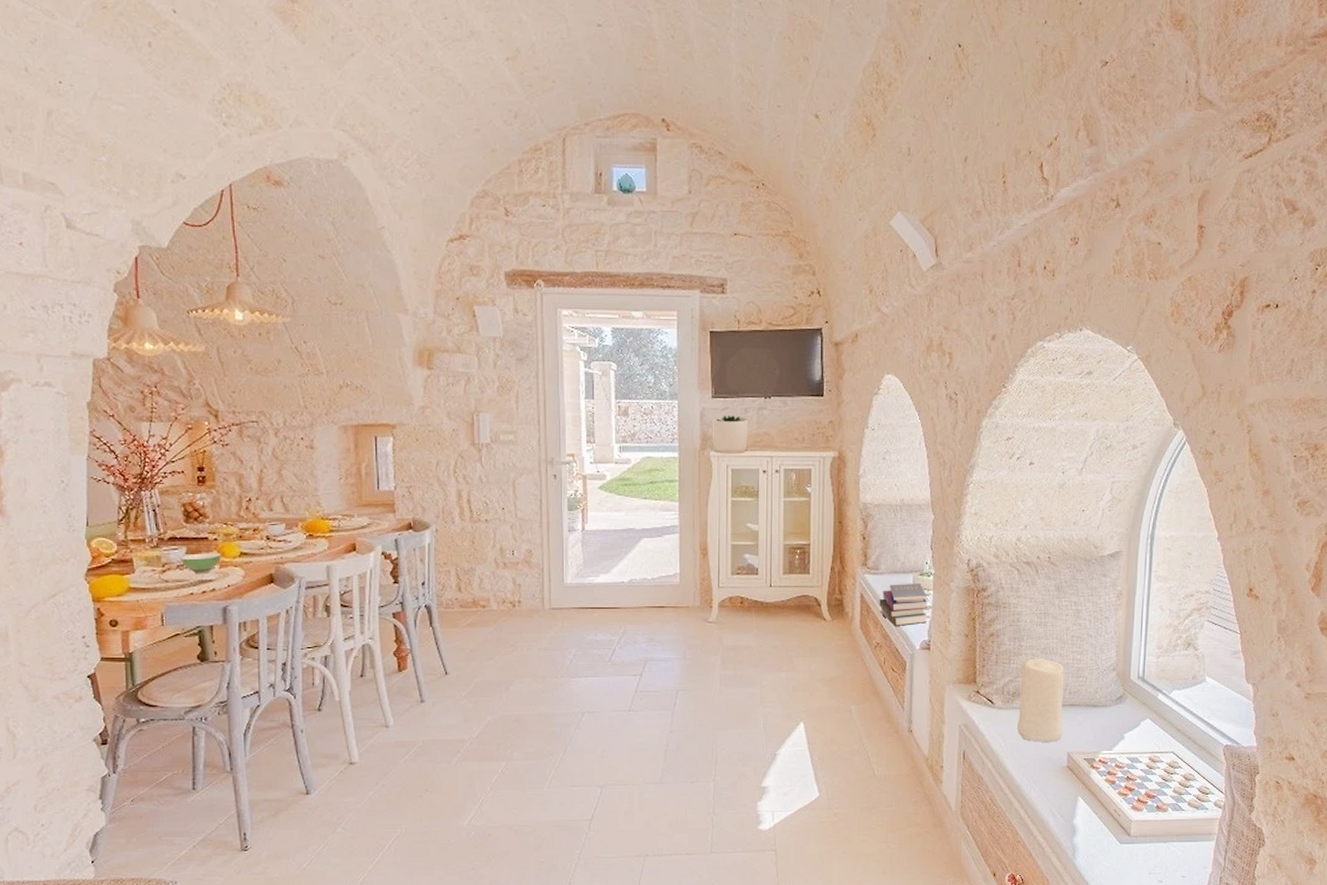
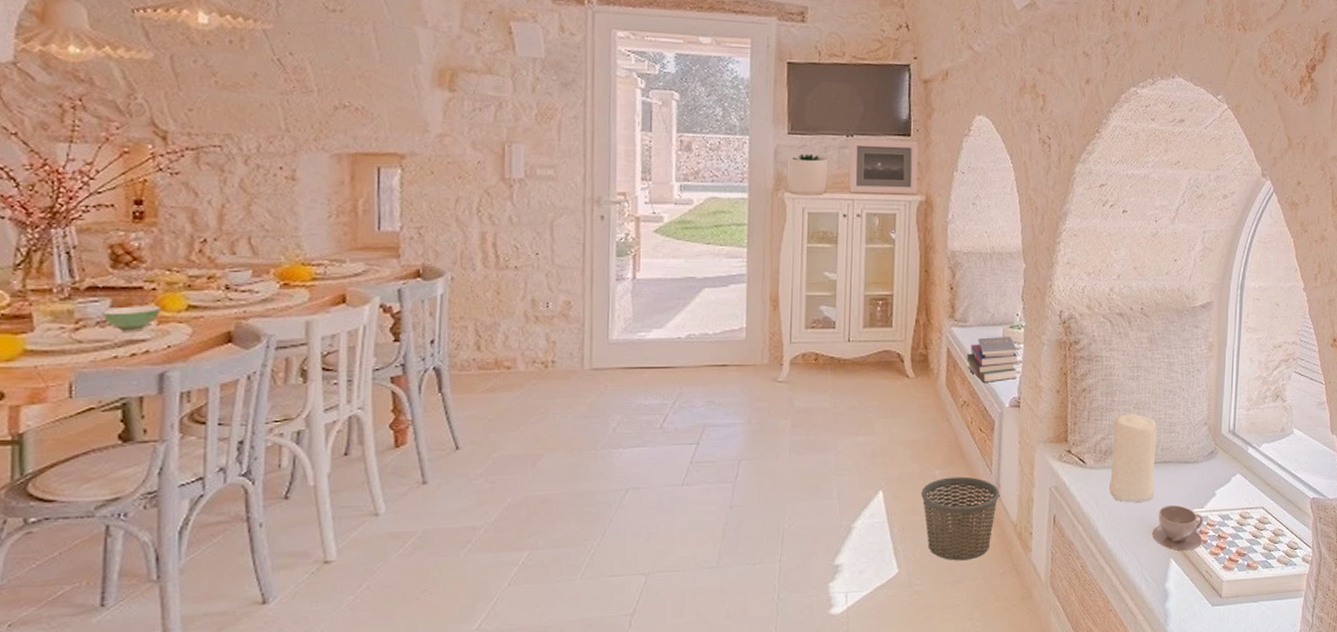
picture frame: none [768,400,832,452] -> present [849,139,919,195]
basket: none [839,712,912,789] -> present [921,476,1000,561]
teacup: none [1060,746,1112,790] -> present [1152,504,1204,552]

